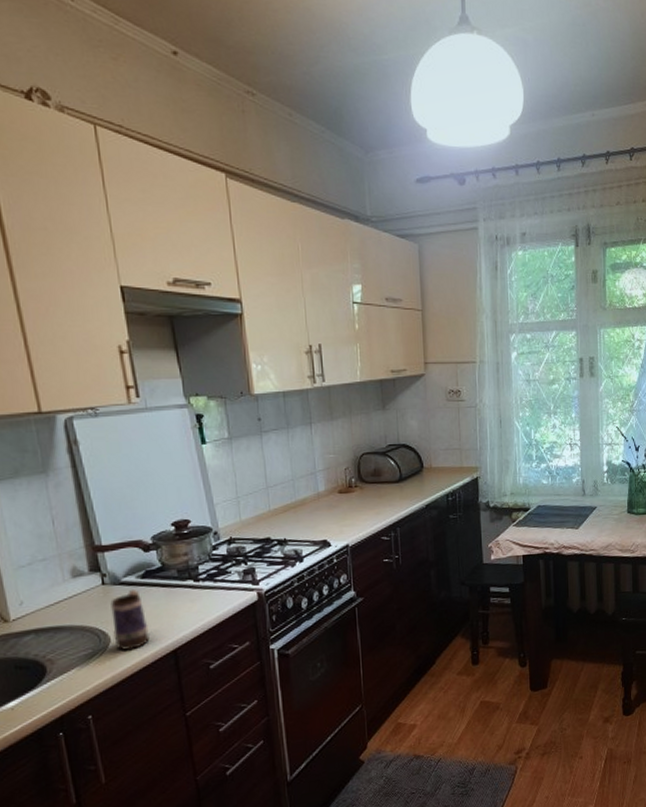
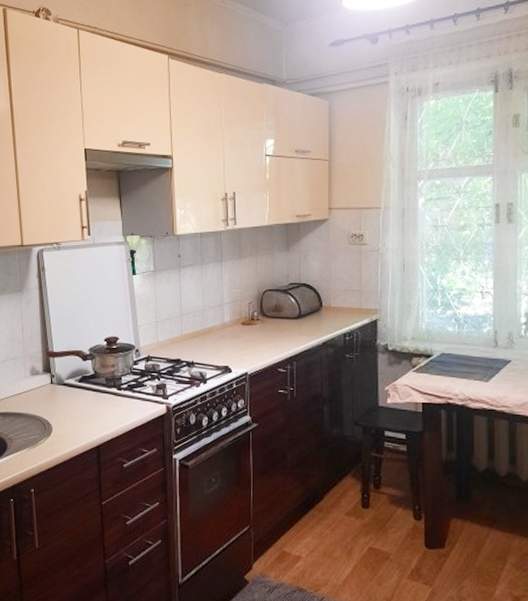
mug: present [110,590,150,650] -> none [55,391,80,440]

